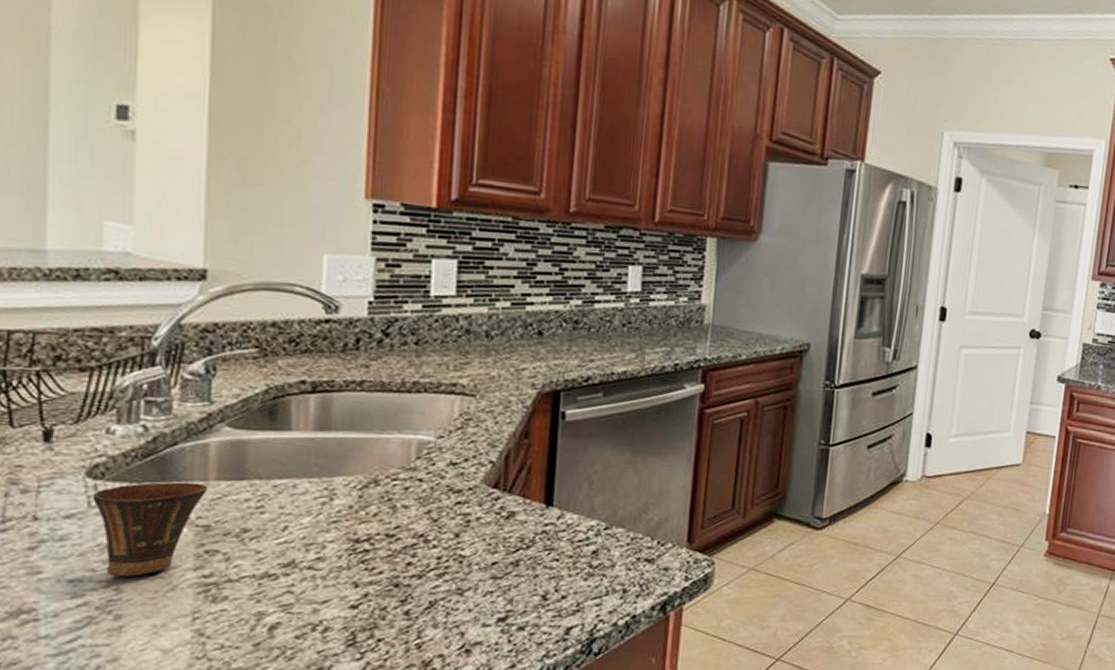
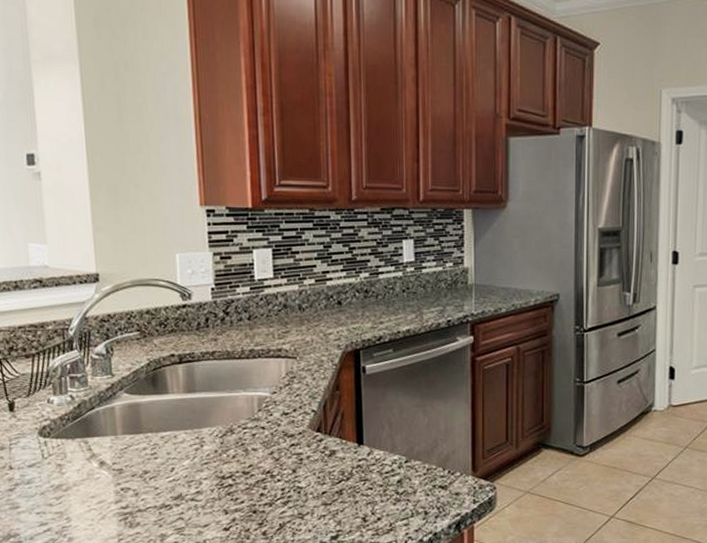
cup: present [92,482,209,577] -> none [44,437,118,510]

